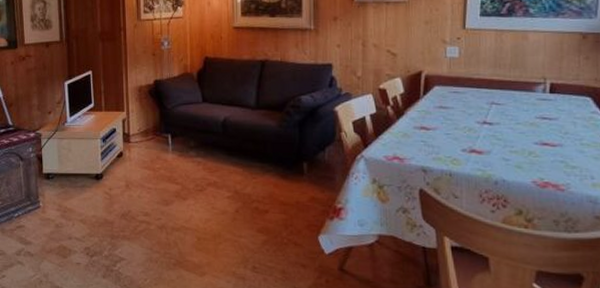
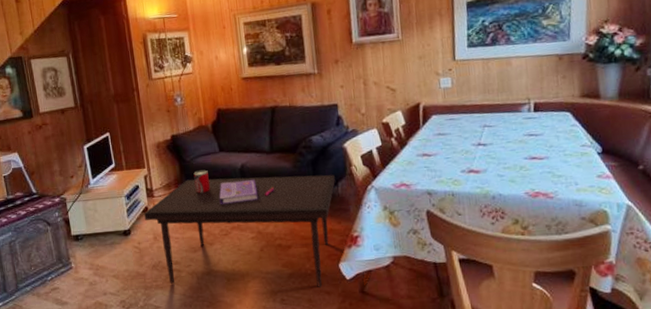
coffee table: none [119,119,322,259] -> present [144,170,335,287]

